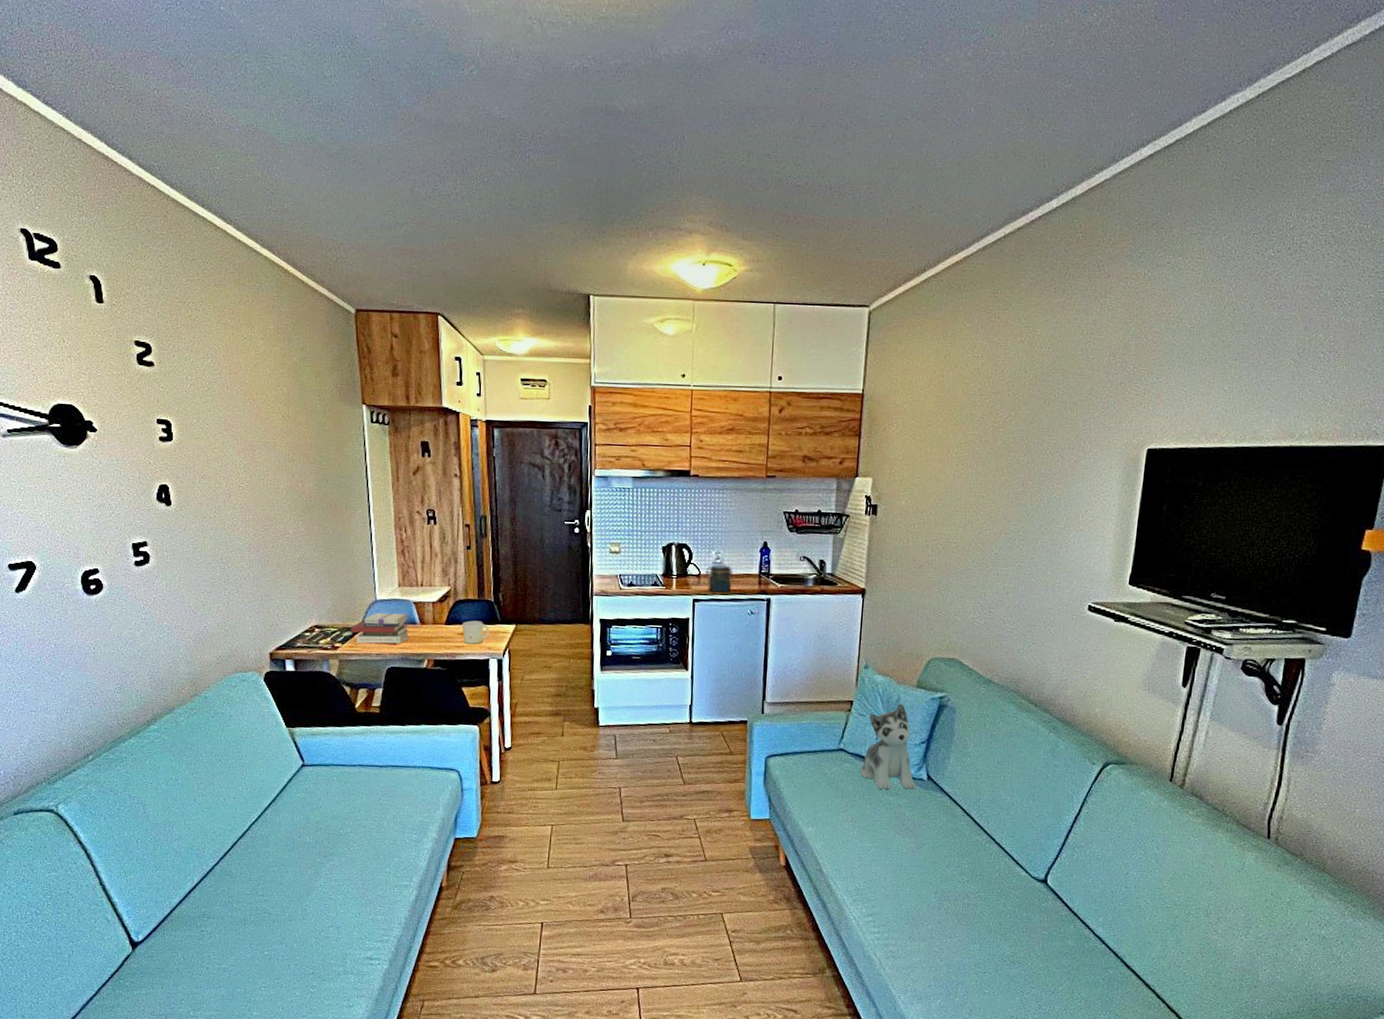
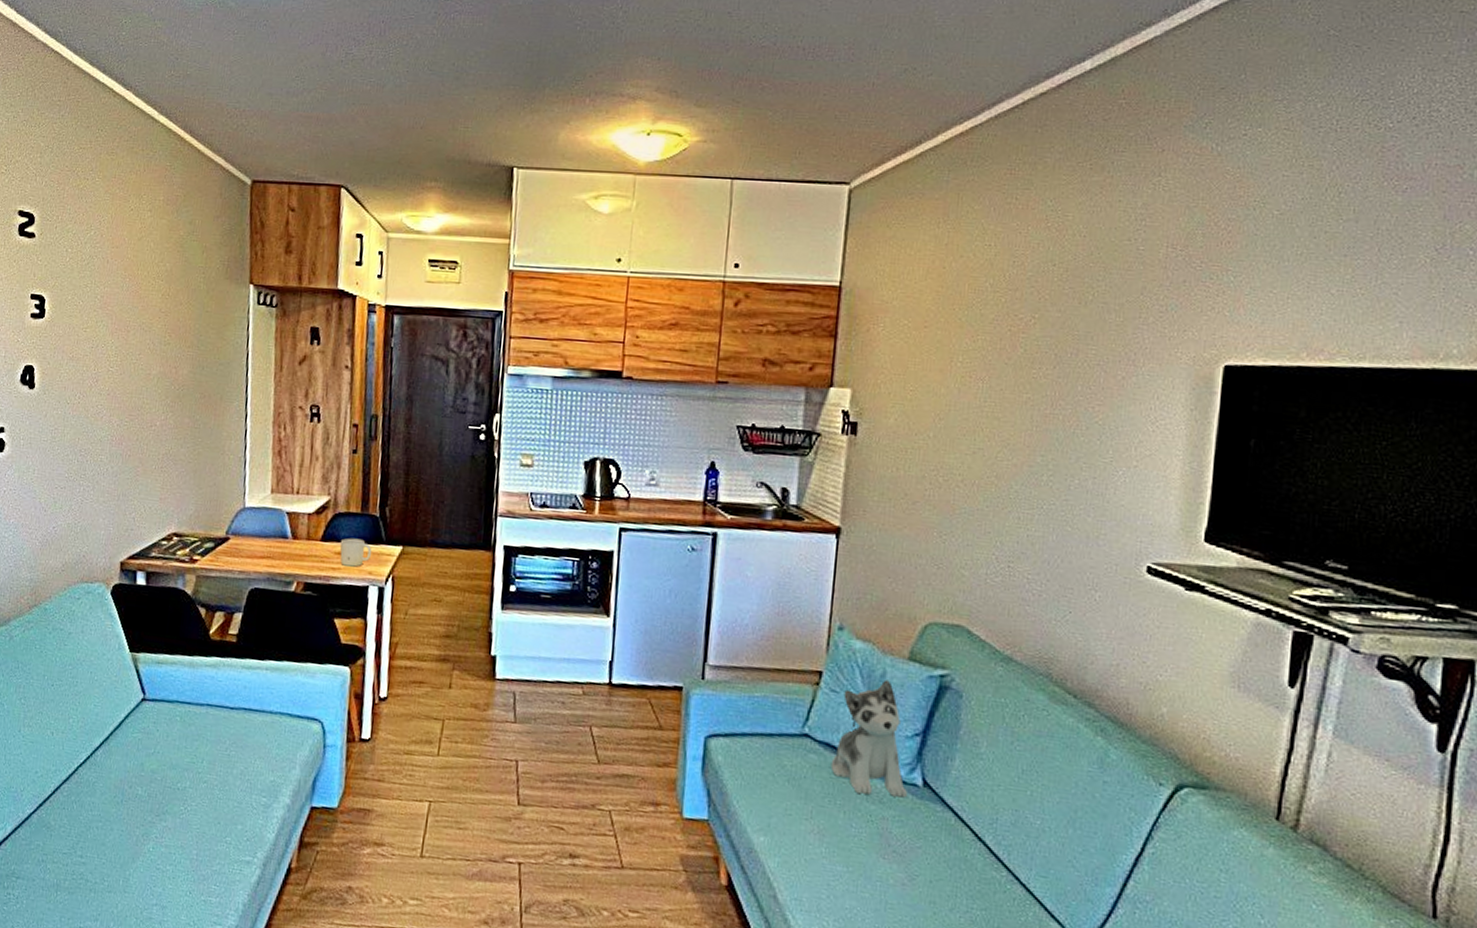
books: present [350,612,409,646] -> none [212,522,278,563]
jar: present [704,564,734,593] -> none [635,486,672,522]

